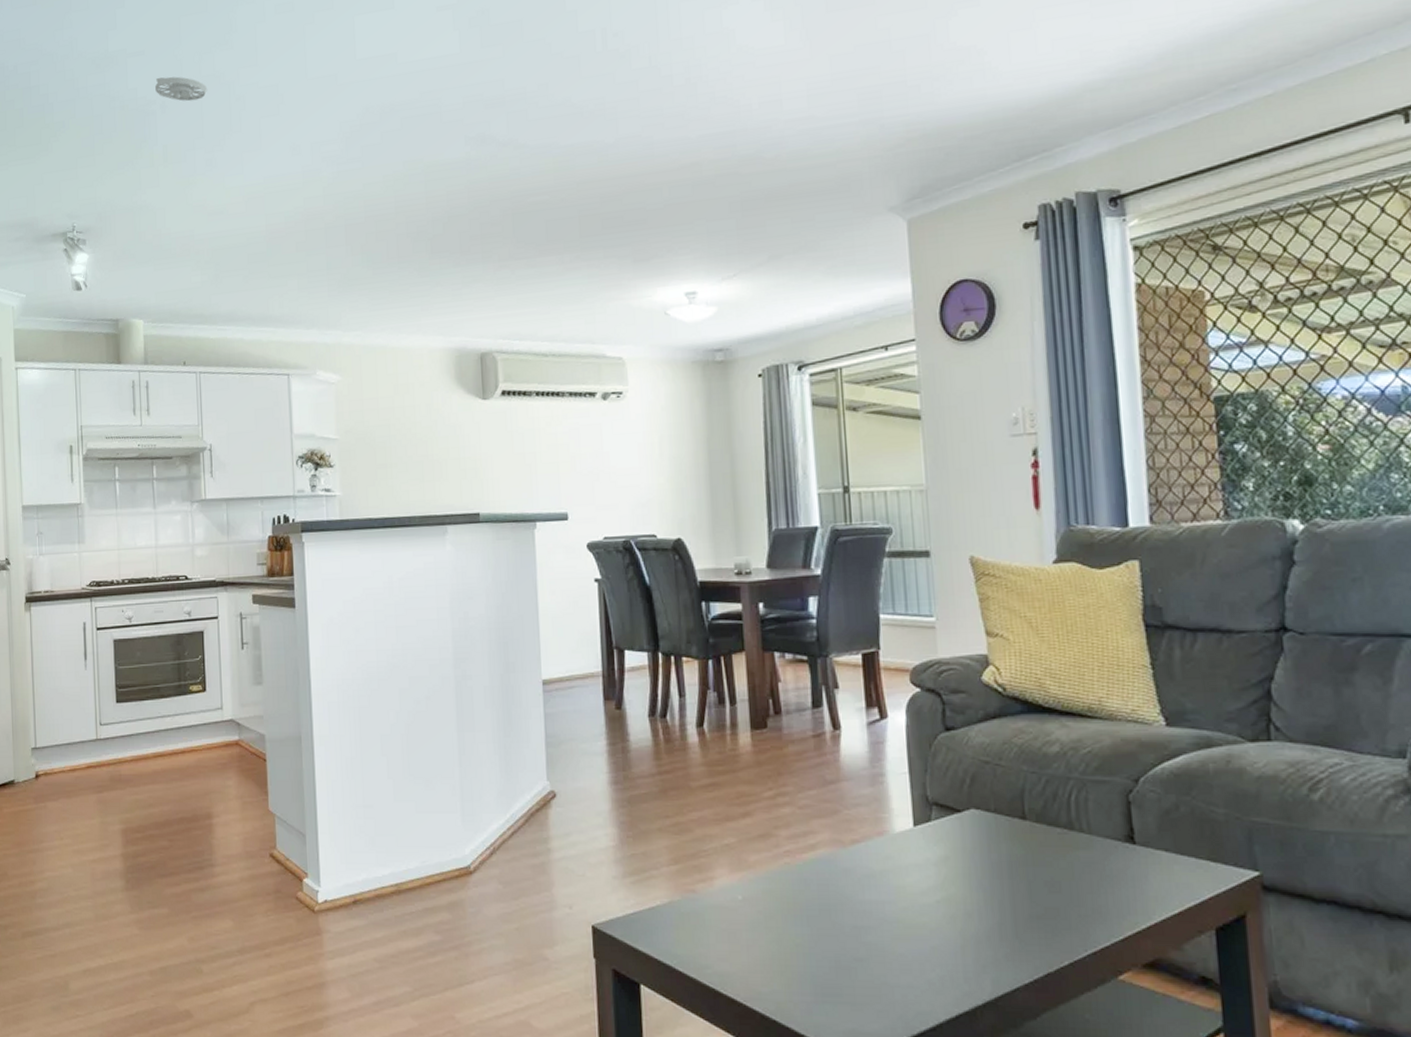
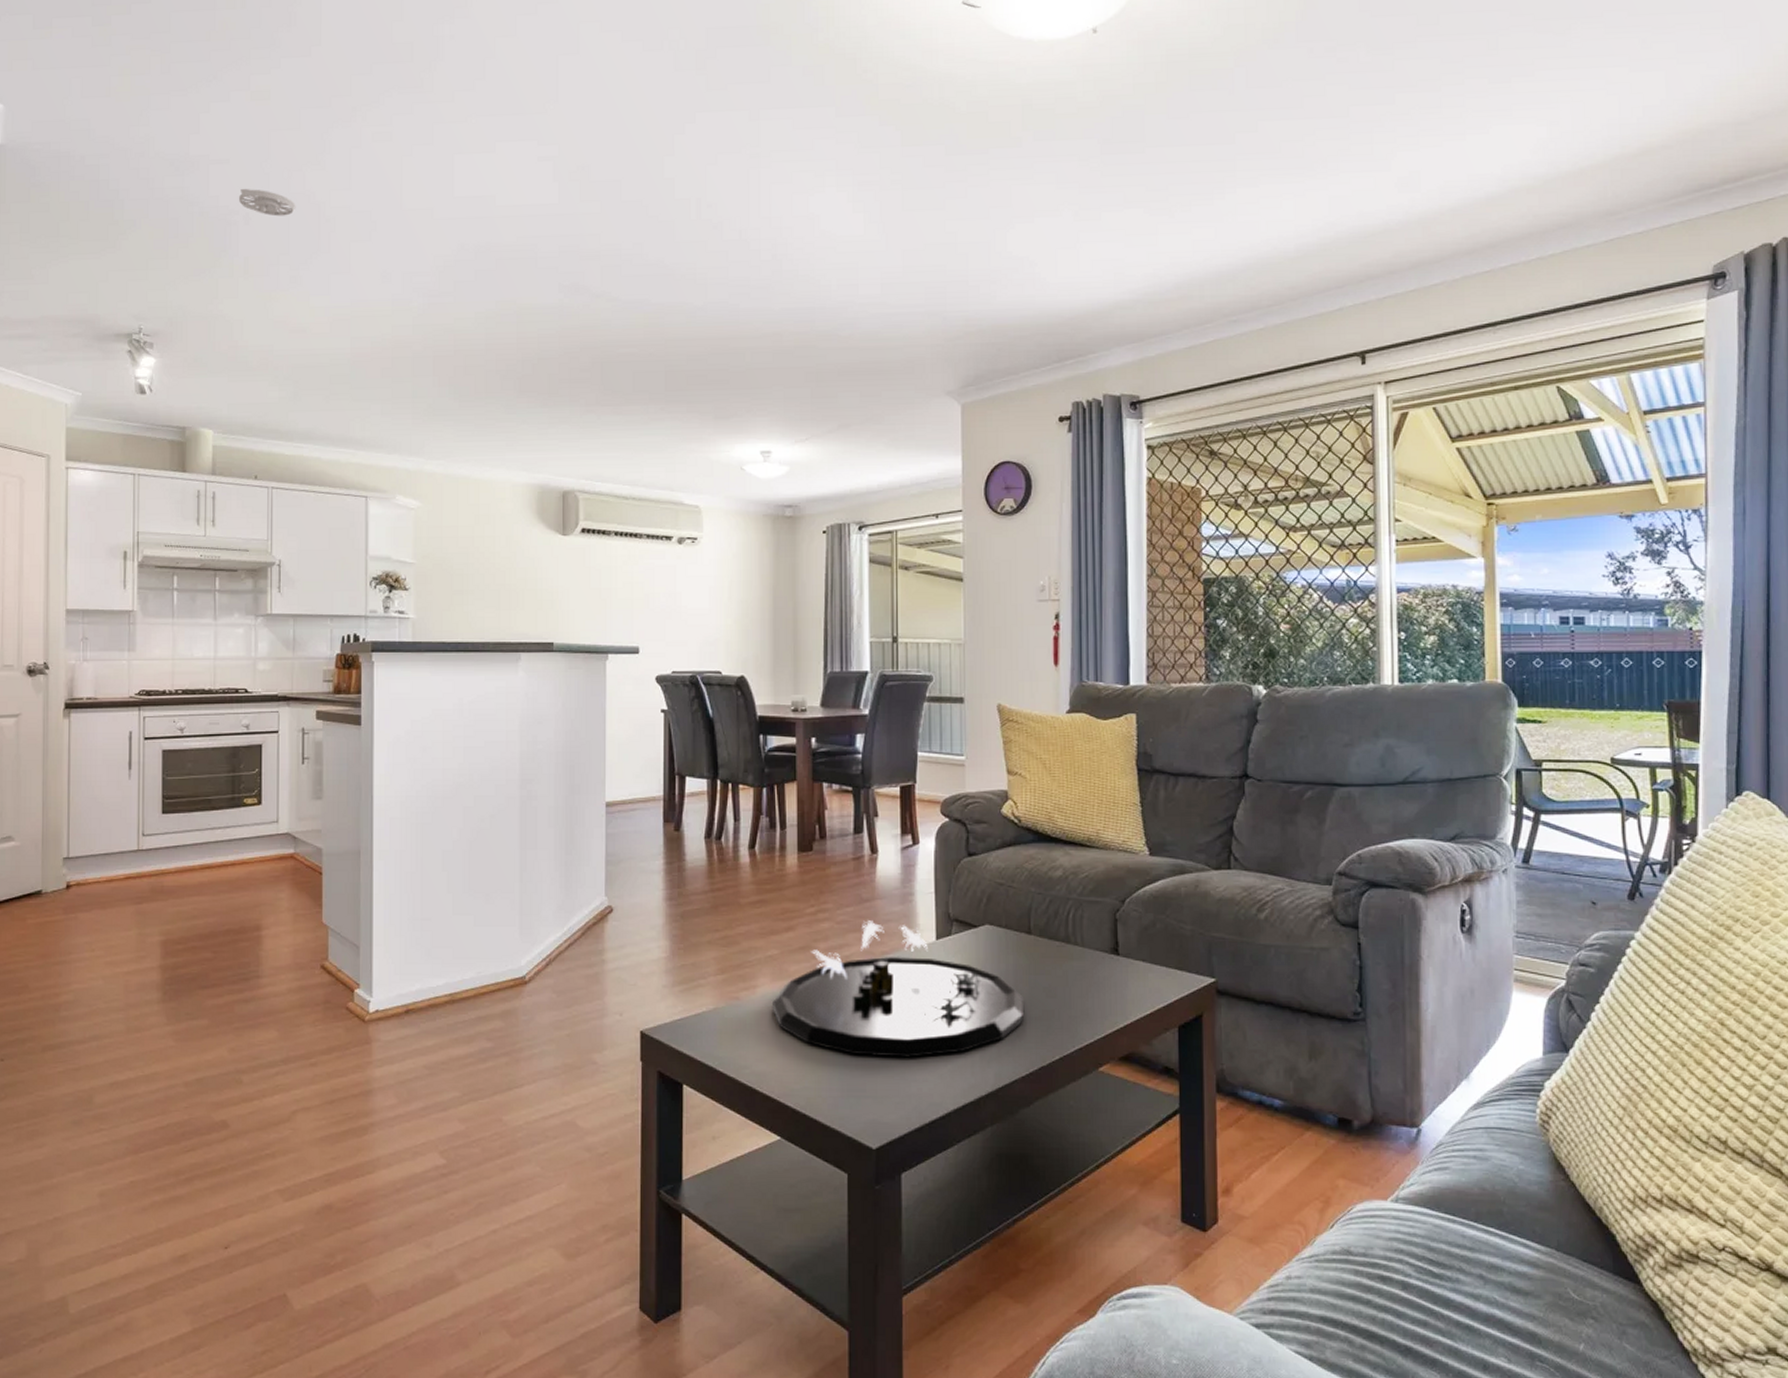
decorative tray: none [732,805,1023,960] -> present [773,920,1023,1058]

